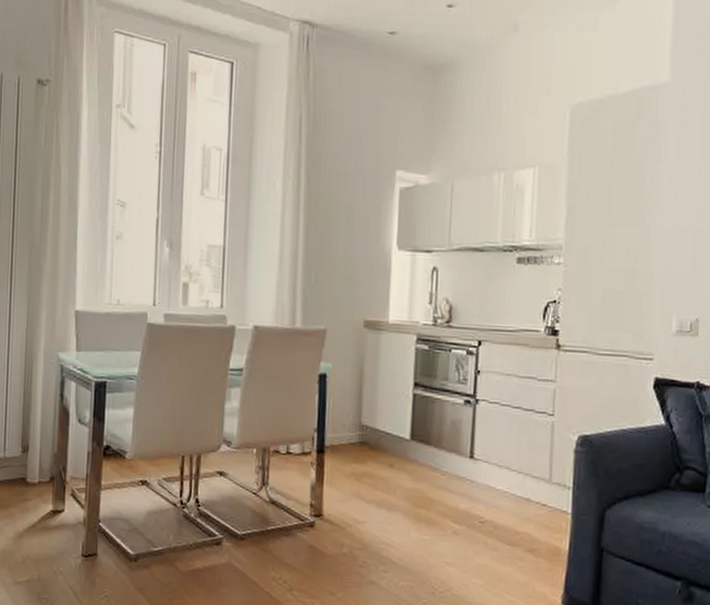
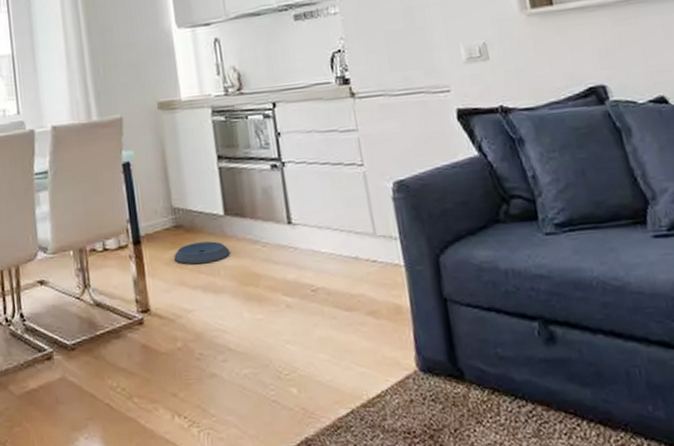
robot vacuum: none [354,460,409,482] -> present [174,241,230,265]

